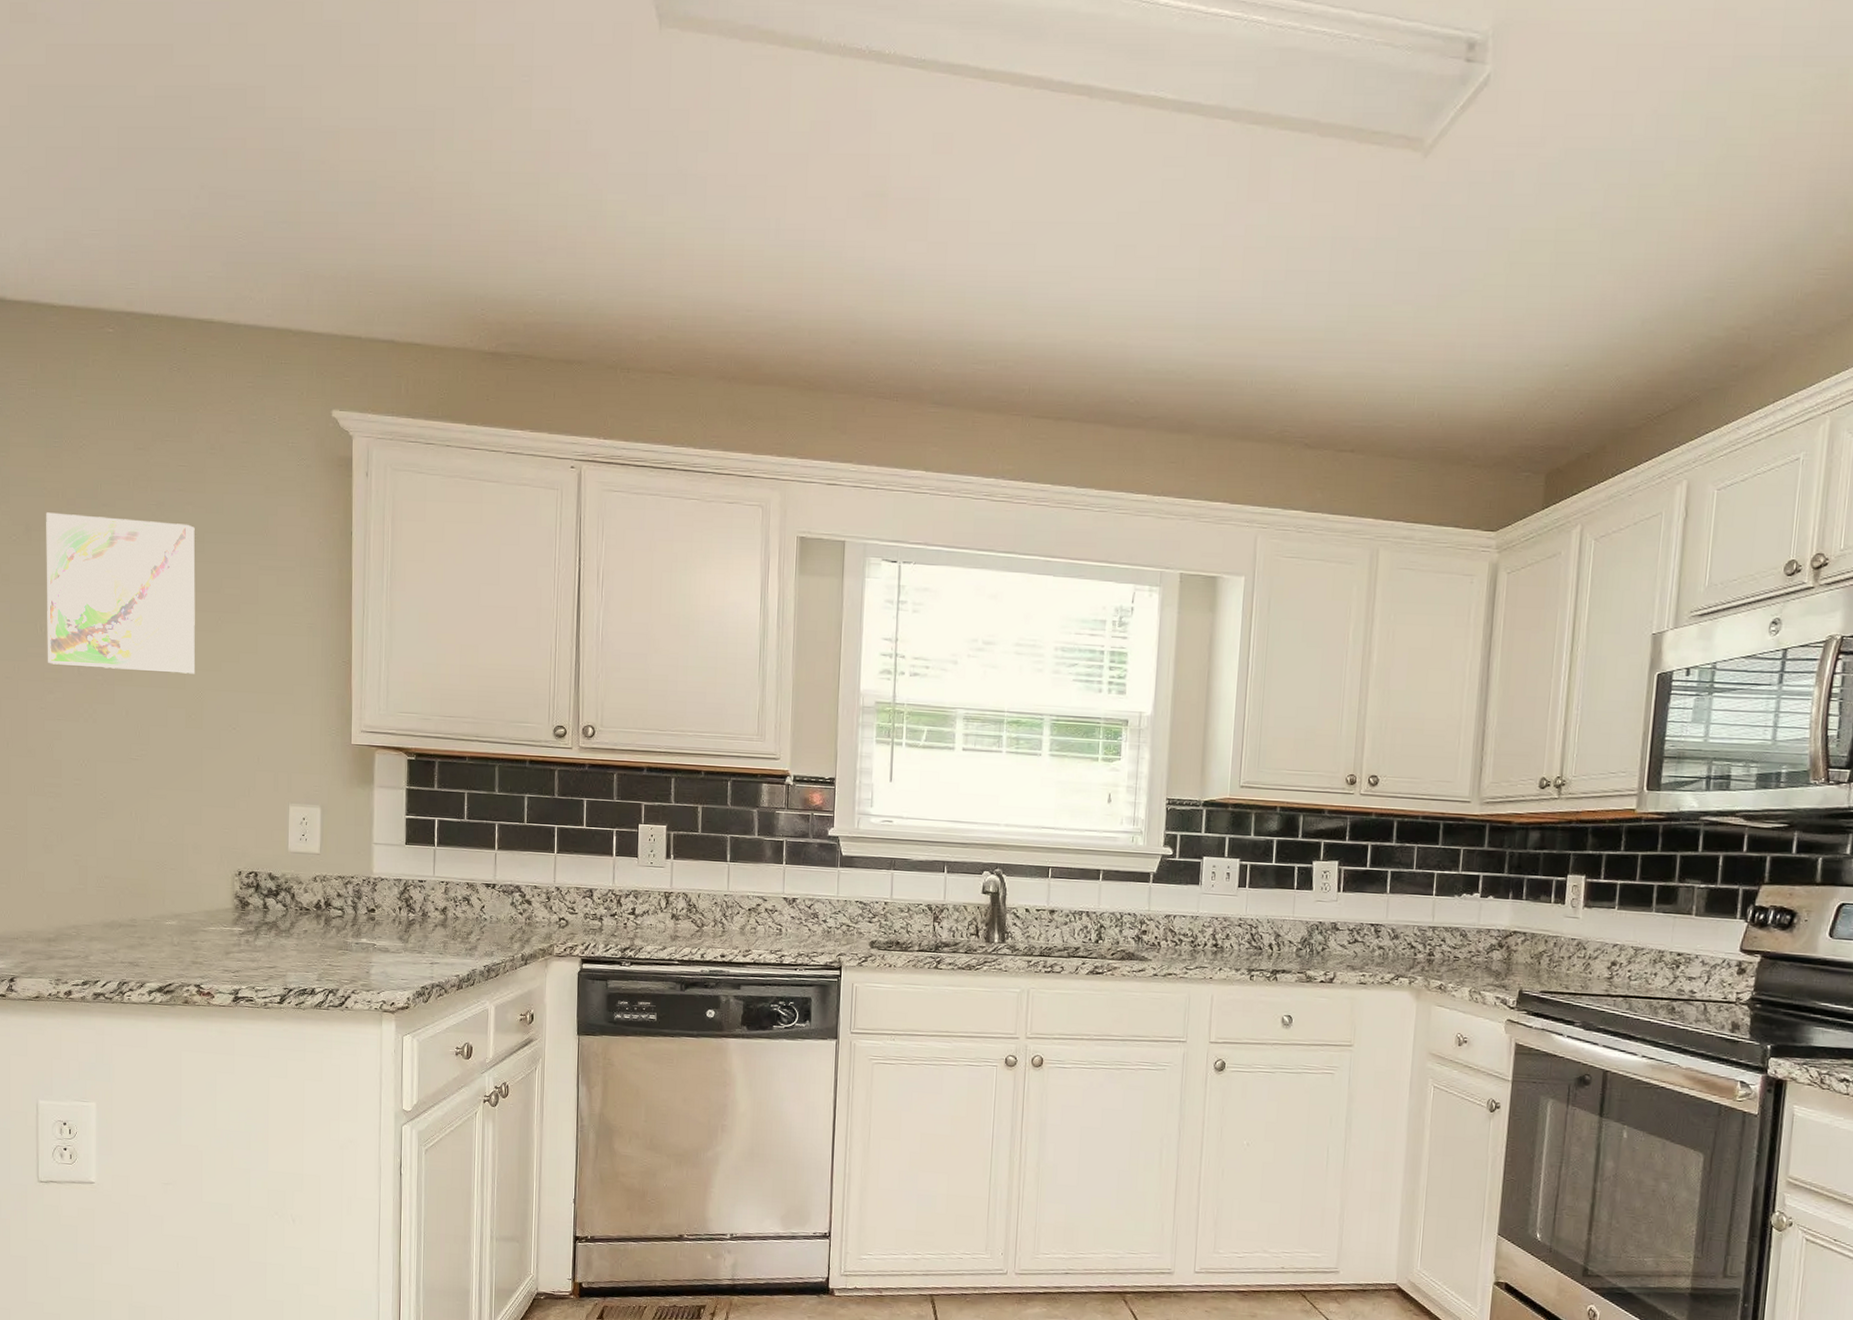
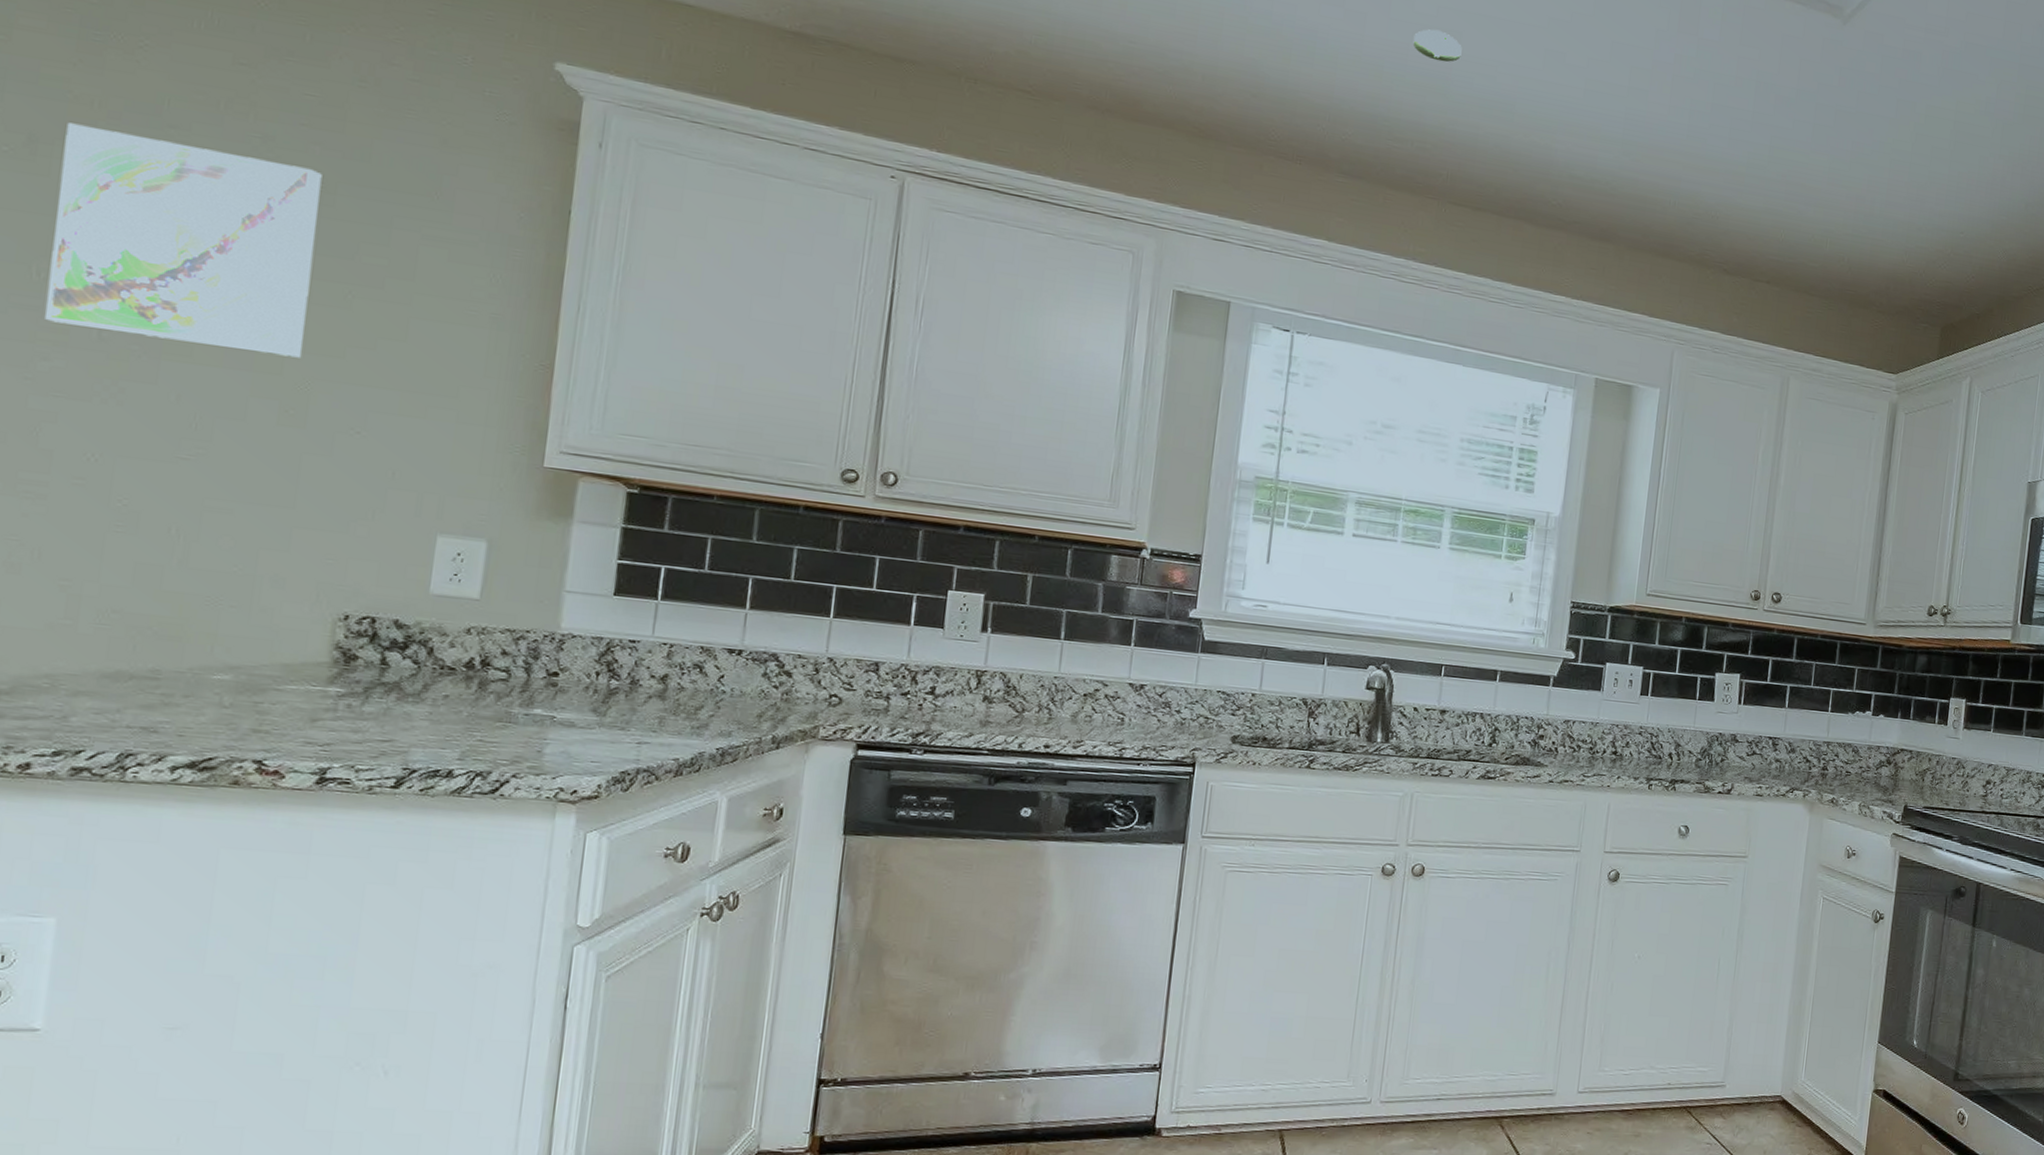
smoke detector: none [991,246,1037,277] -> present [1413,29,1462,62]

